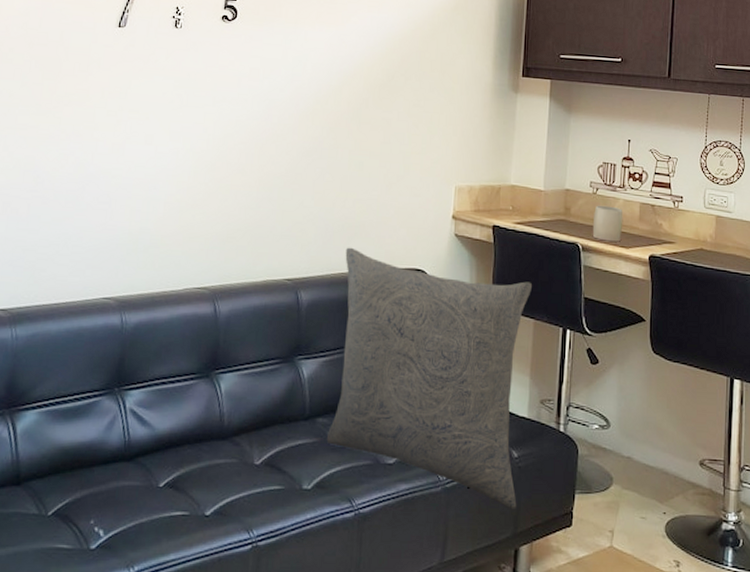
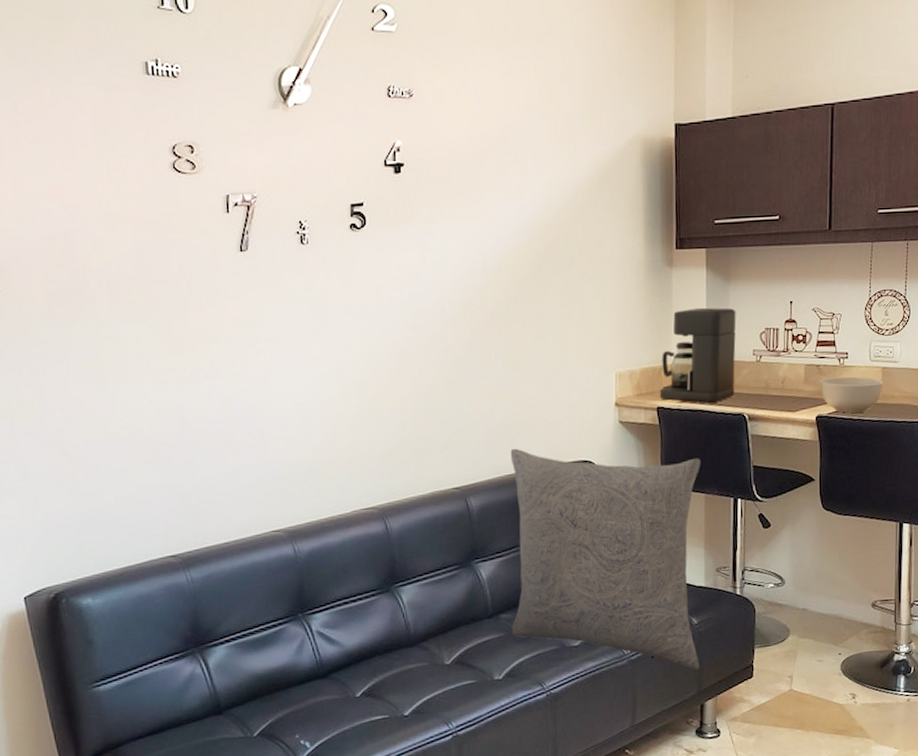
coffee maker: none [496,134,576,228] -> present [659,307,736,403]
mug: present [592,205,624,242] -> none [757,372,789,408]
bowl: none [655,218,717,258] -> present [821,376,884,413]

